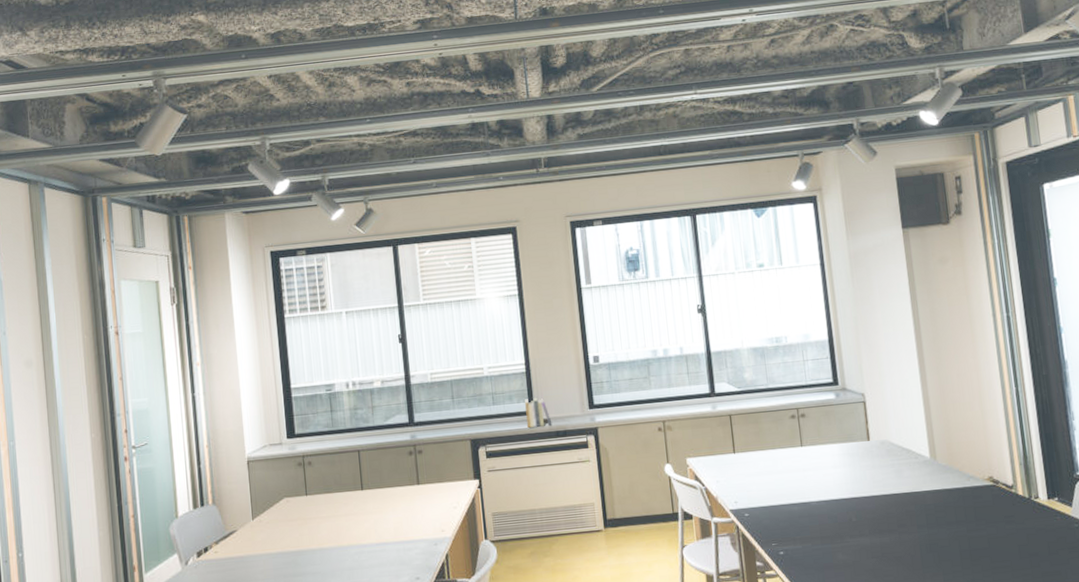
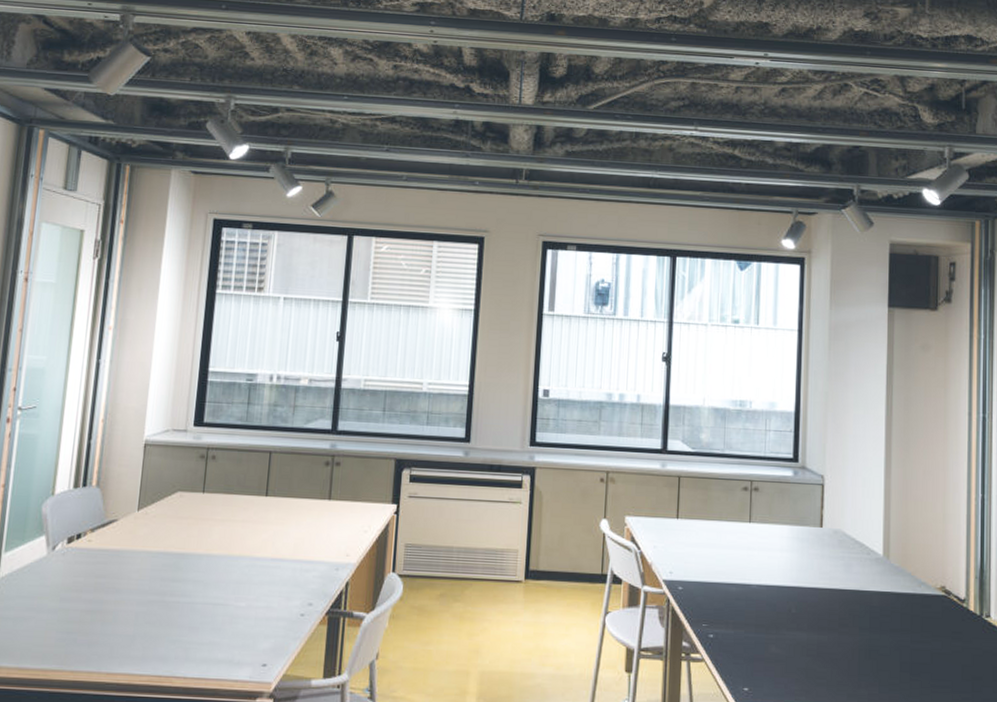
books: present [525,397,551,428] -> none [460,423,487,457]

